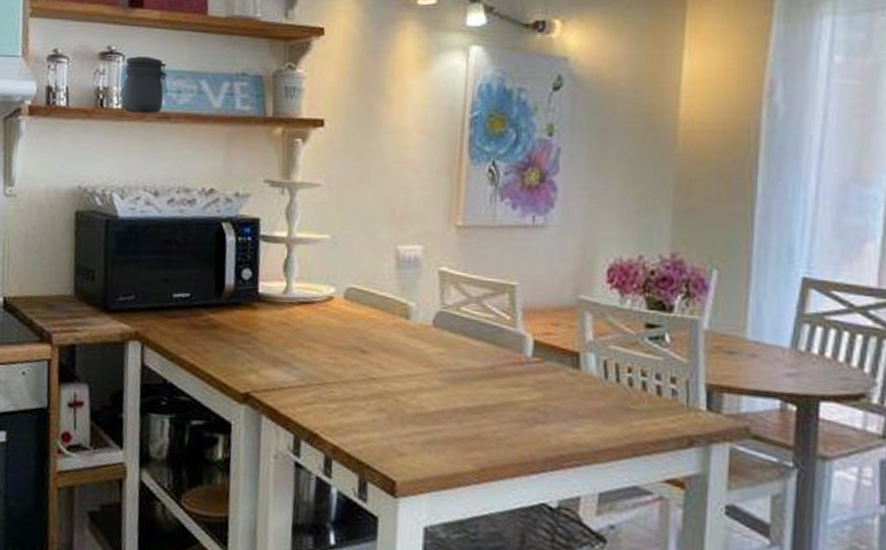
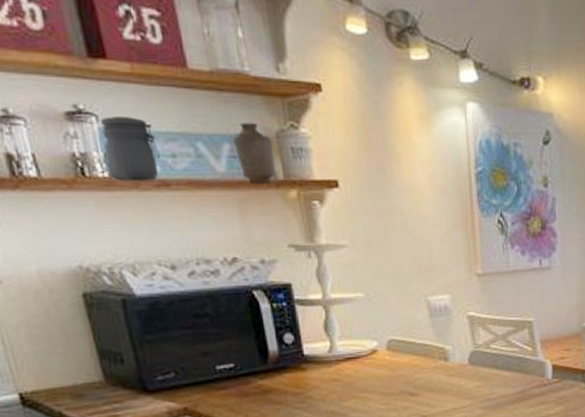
vase: none [233,62,268,121] -> present [233,122,275,185]

